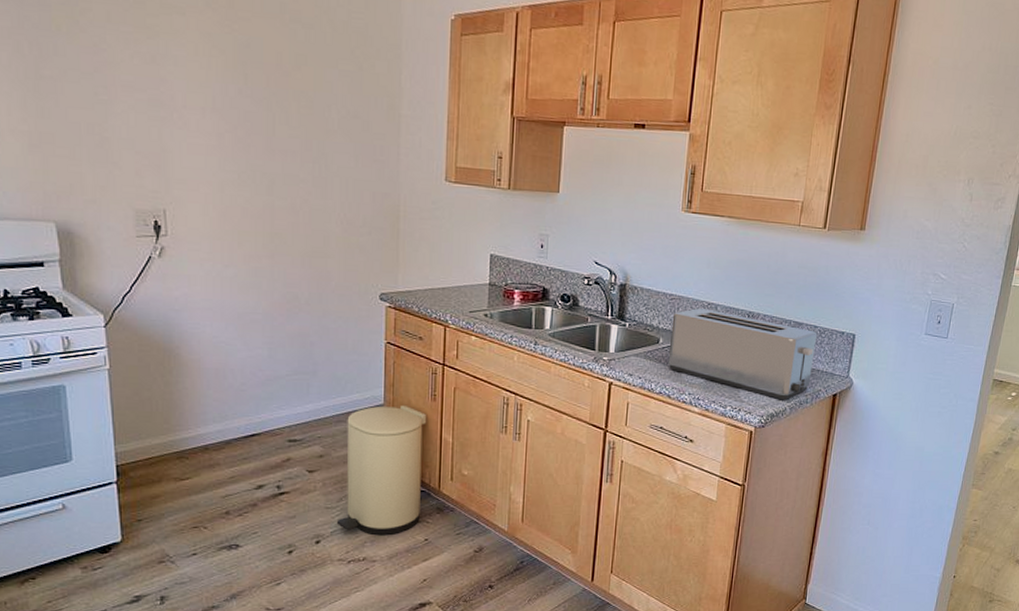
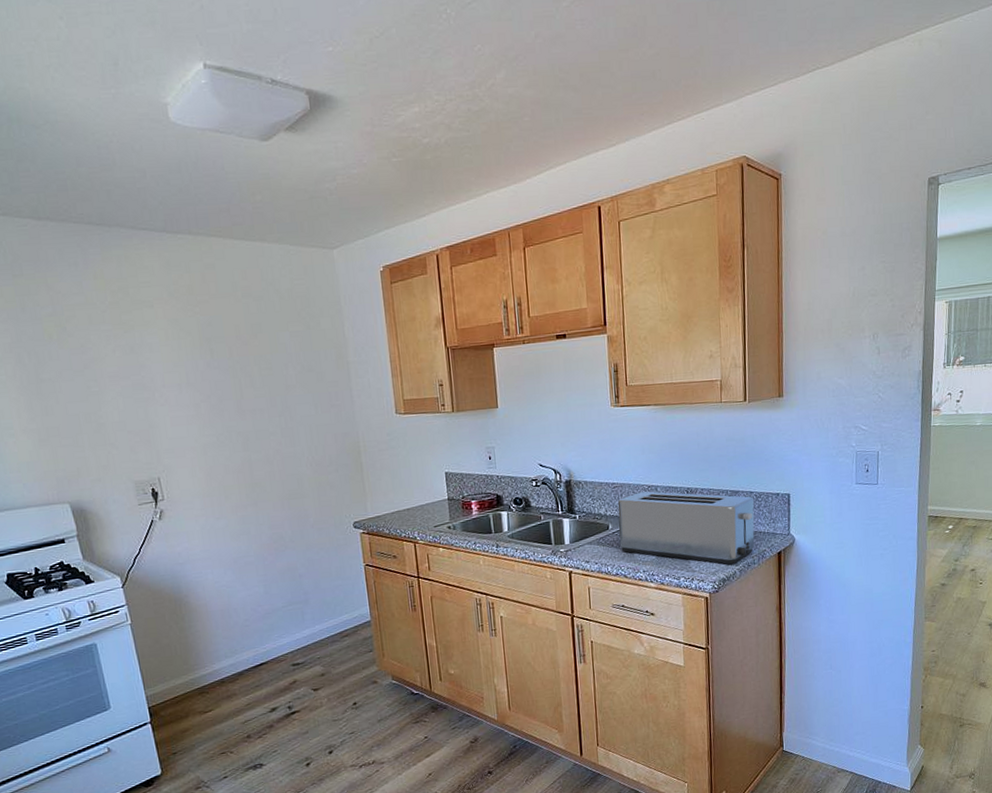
pedal bin: present [336,404,427,536] -> none [340,618,418,740]

